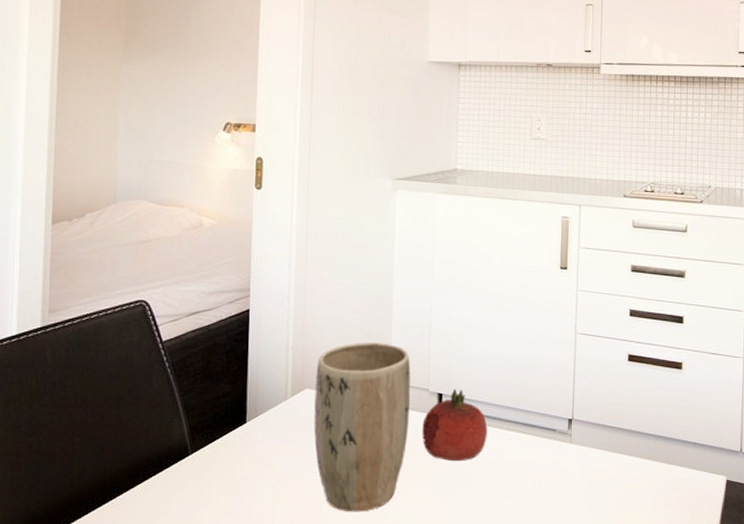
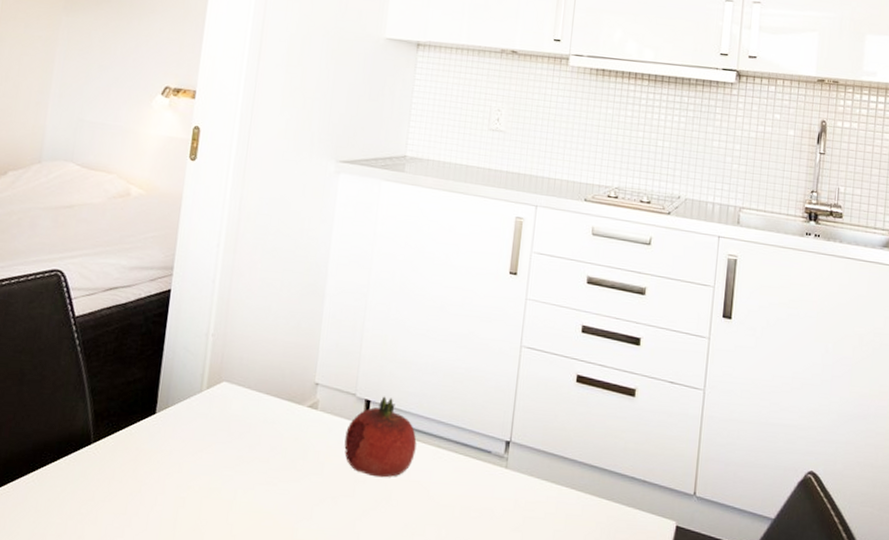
plant pot: present [314,343,411,512] -> none [227,336,339,525]

